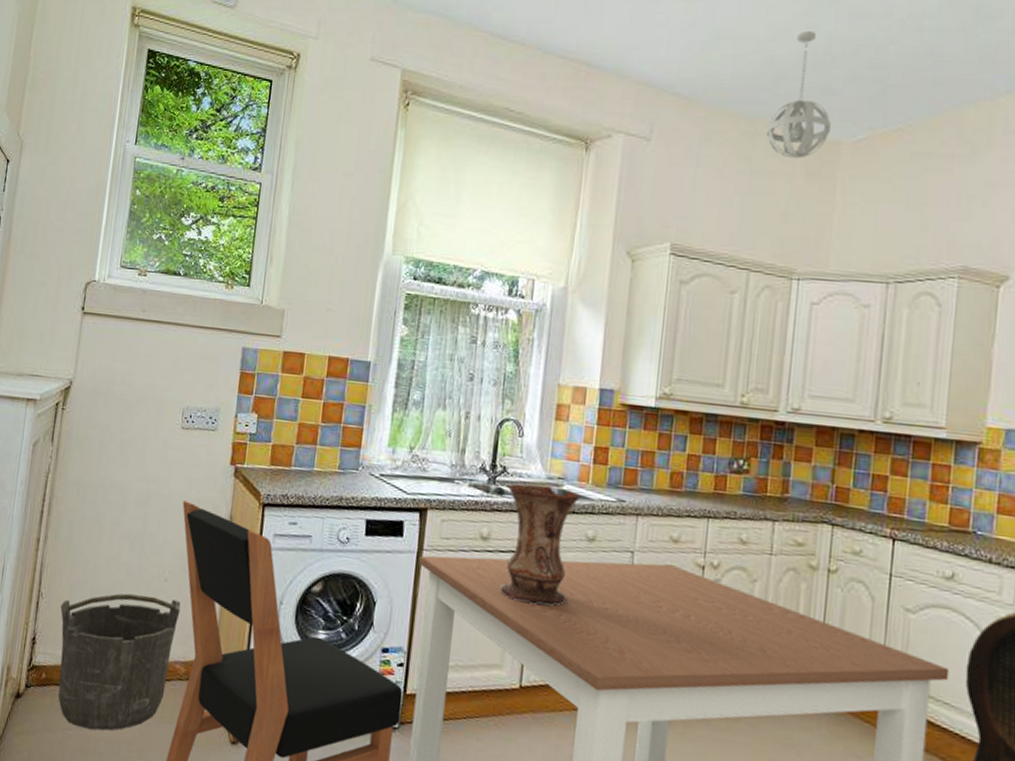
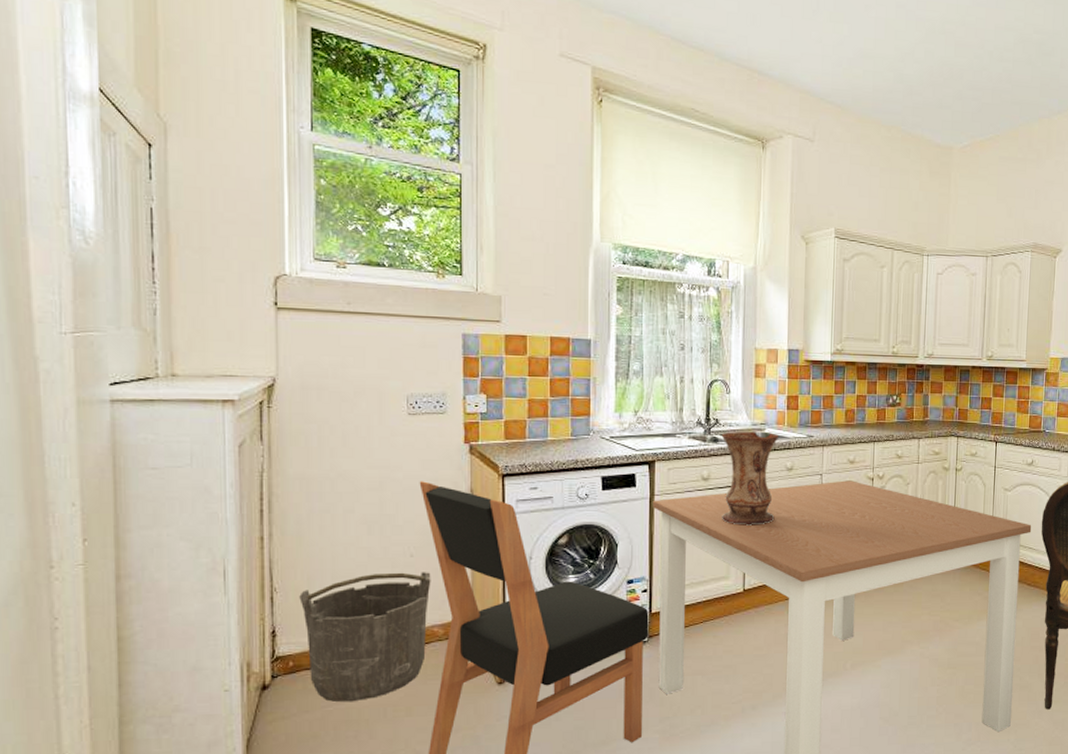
pendant light: present [767,31,832,159] -> none [901,55,946,160]

